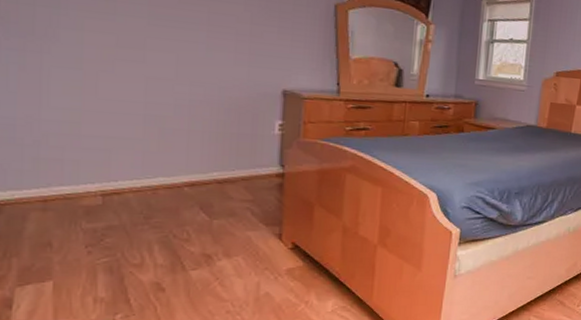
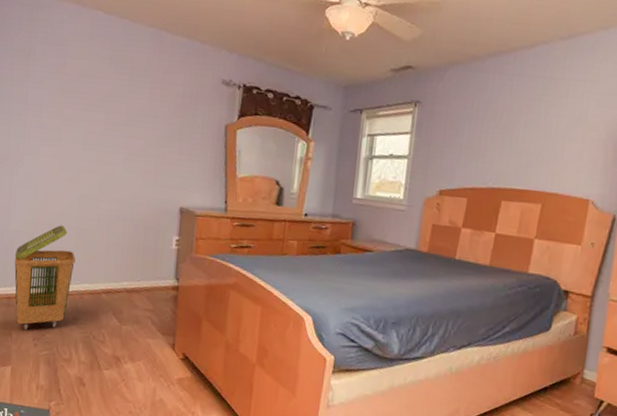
laundry basket: none [50,112,144,237] -> present [14,225,75,331]

